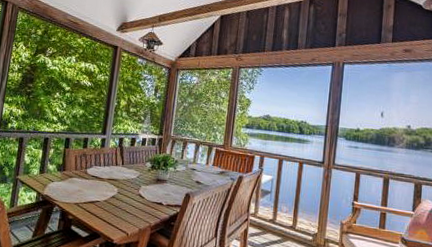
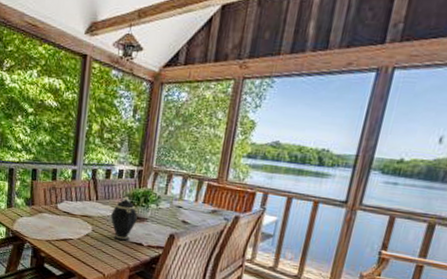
teapot: none [135,161,158,201] -> present [111,197,138,241]

